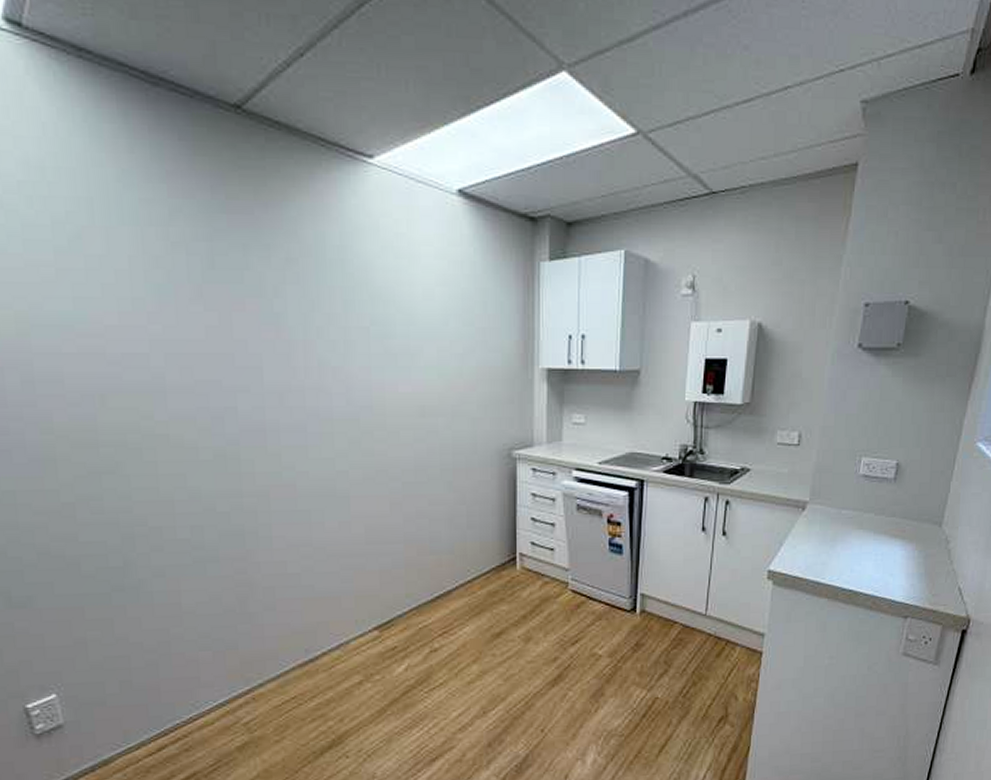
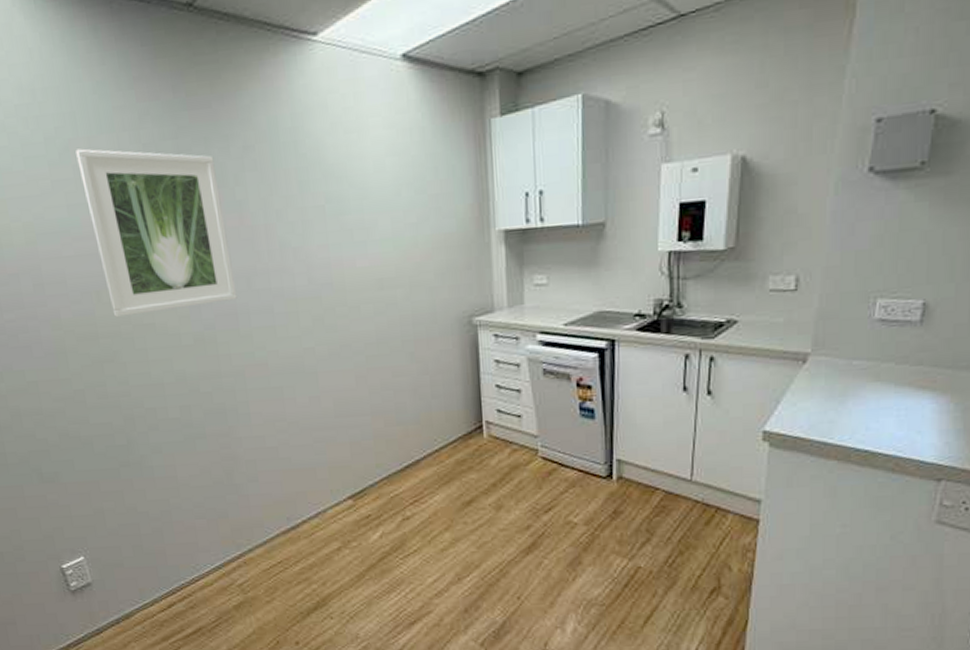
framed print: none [90,238,267,424] -> present [76,148,238,317]

